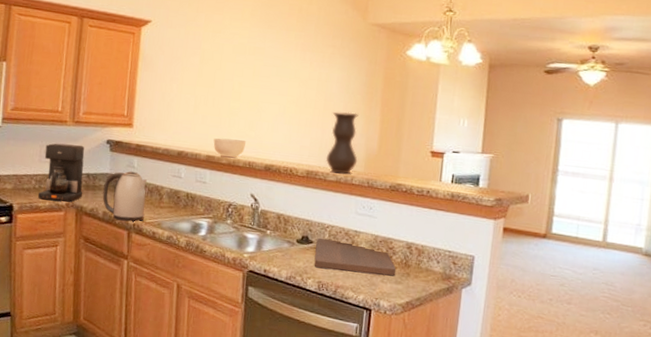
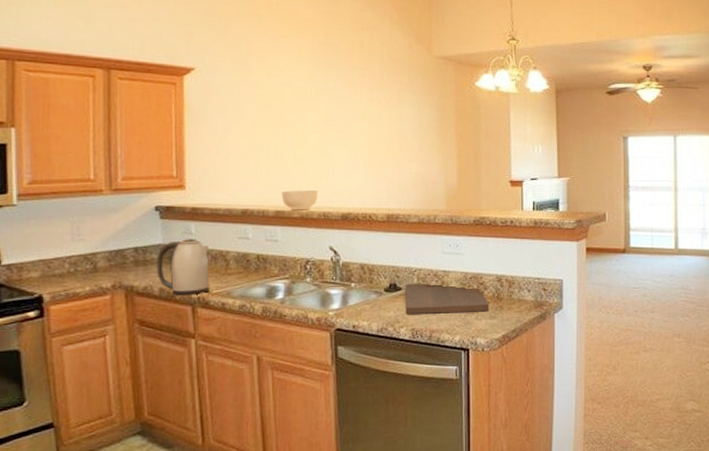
coffee maker: present [38,143,85,202] -> none [74,215,132,285]
vase: present [325,111,359,174] -> none [405,149,438,214]

